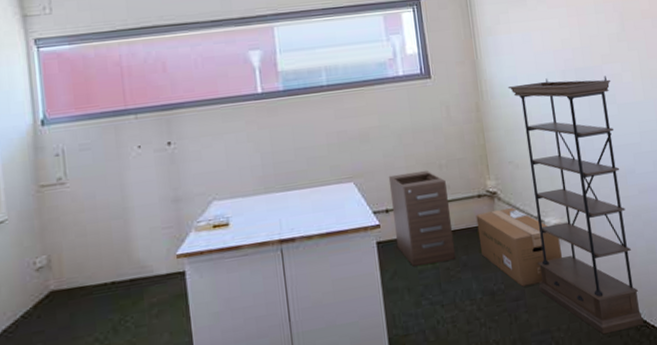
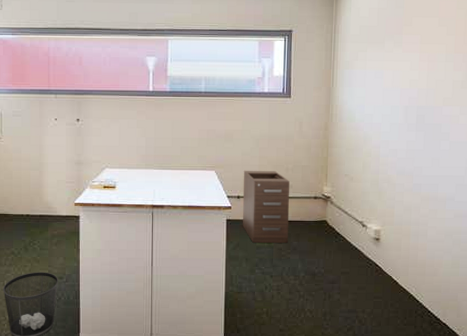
box: present [476,208,563,287] -> none [309,210,378,274]
bookshelf: present [507,76,644,335] -> none [352,111,448,323]

